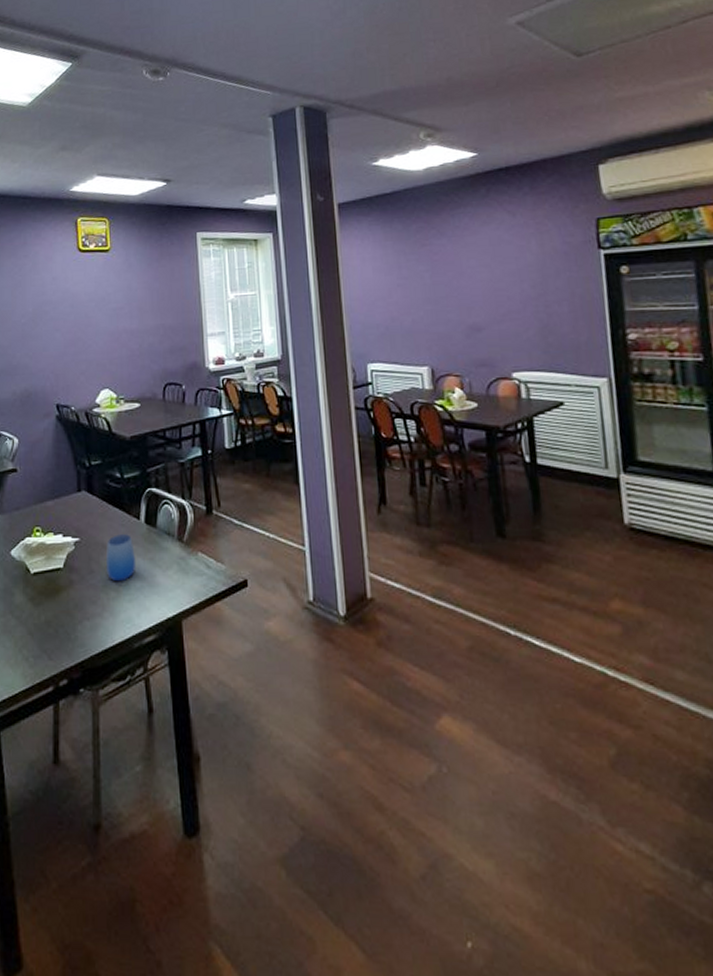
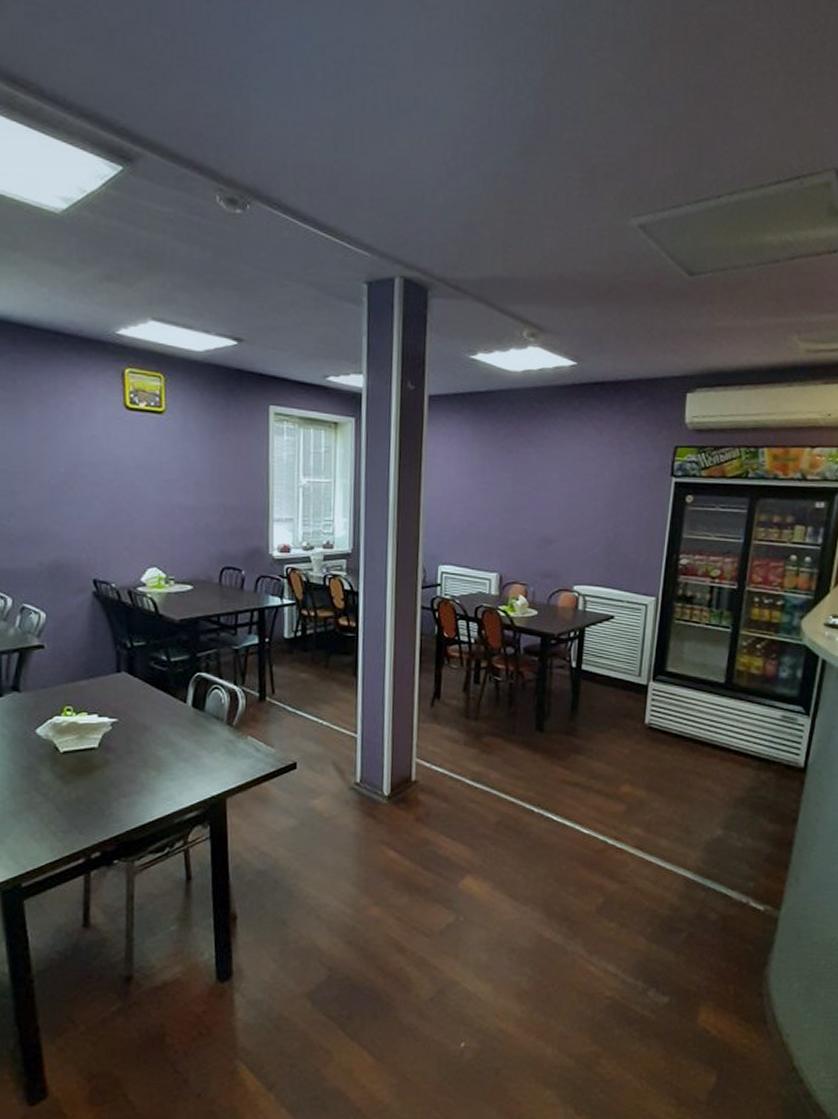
cup: present [105,534,137,582] -> none [146,717,181,762]

